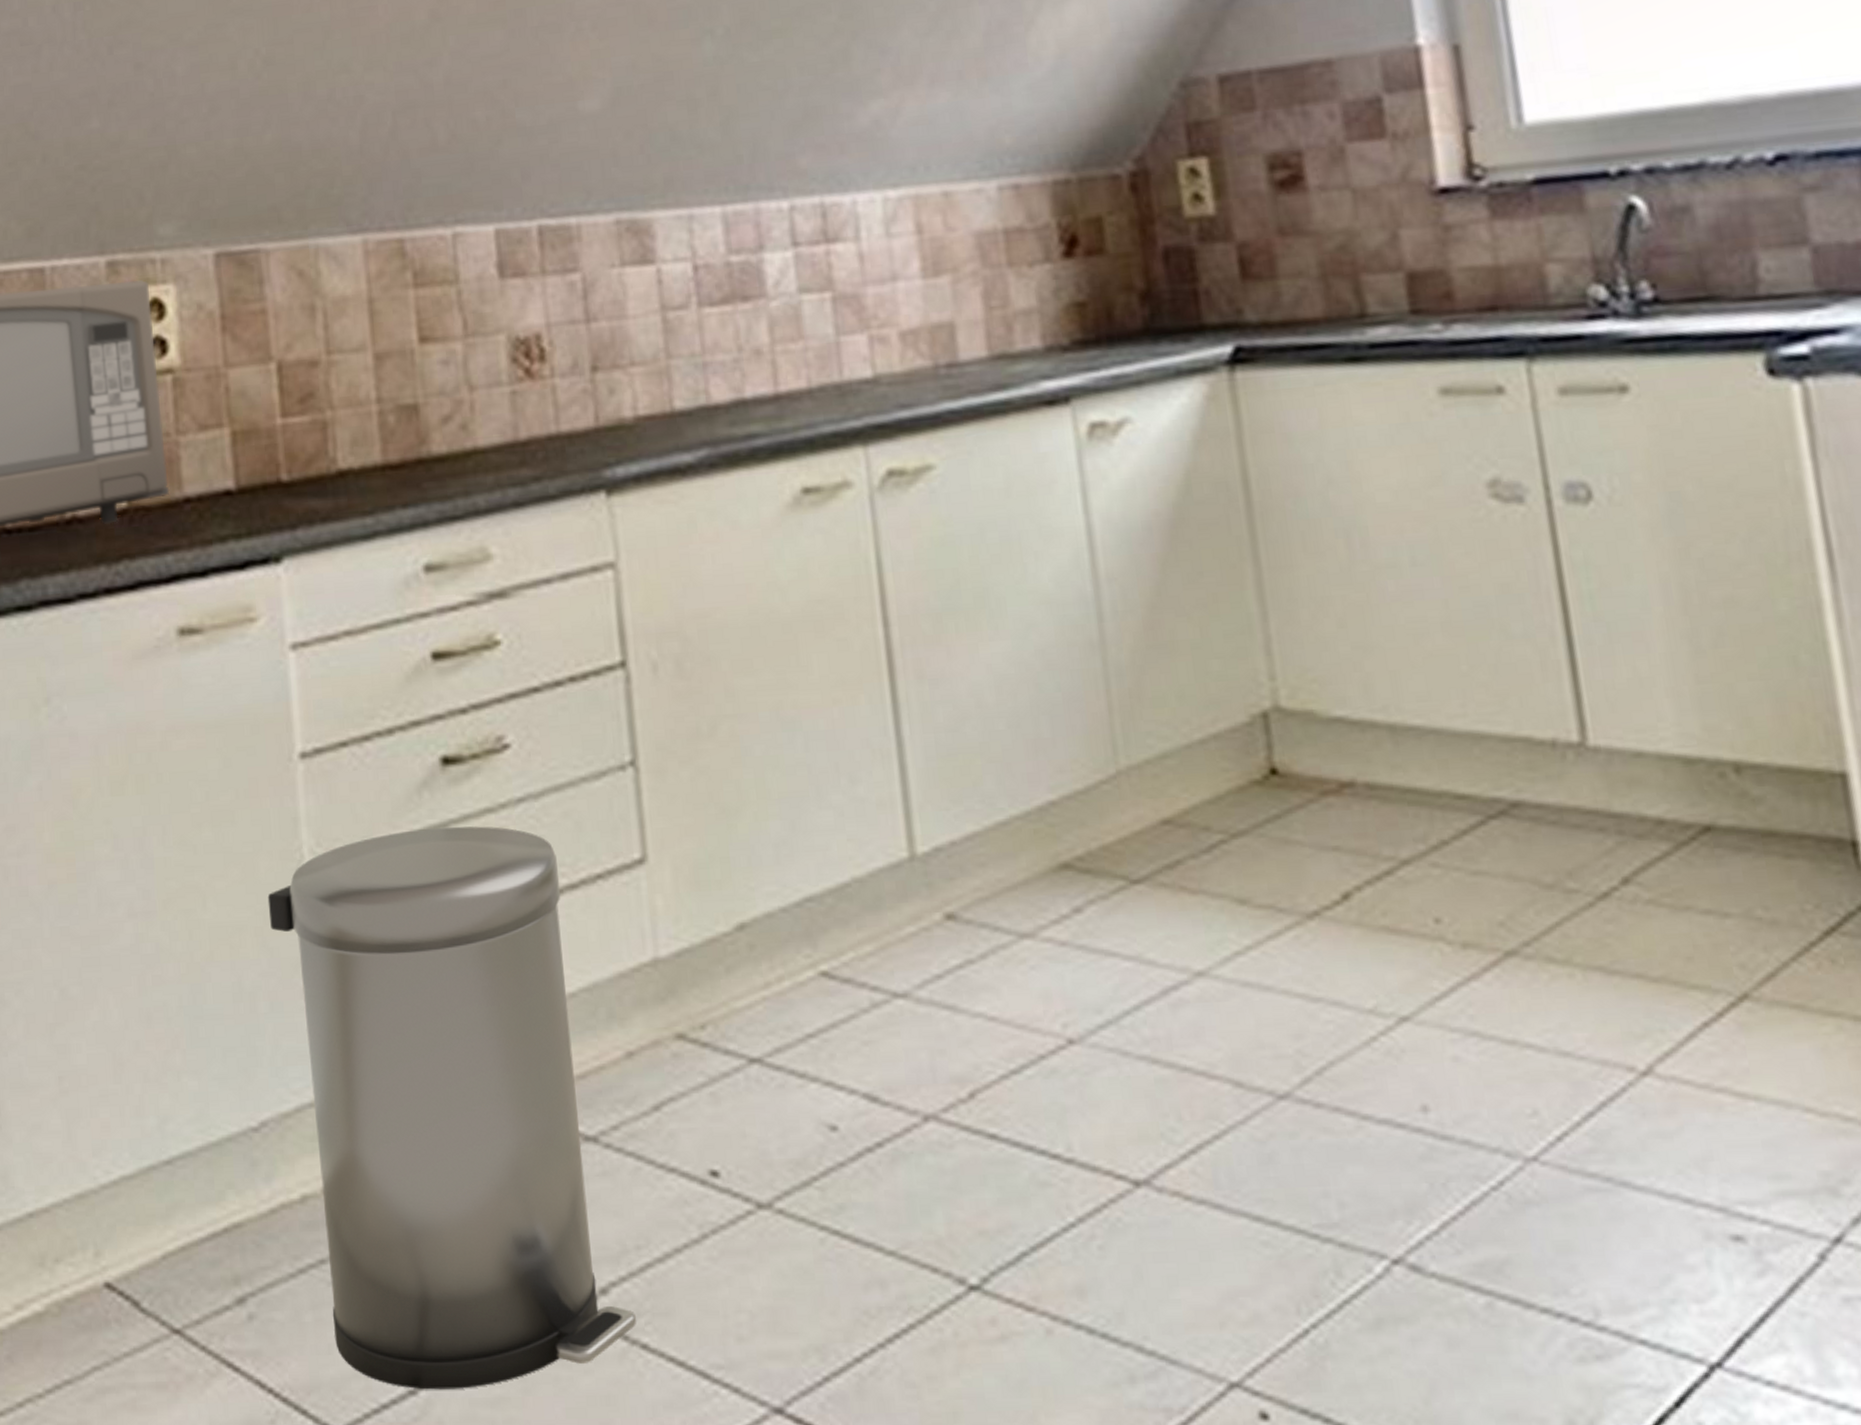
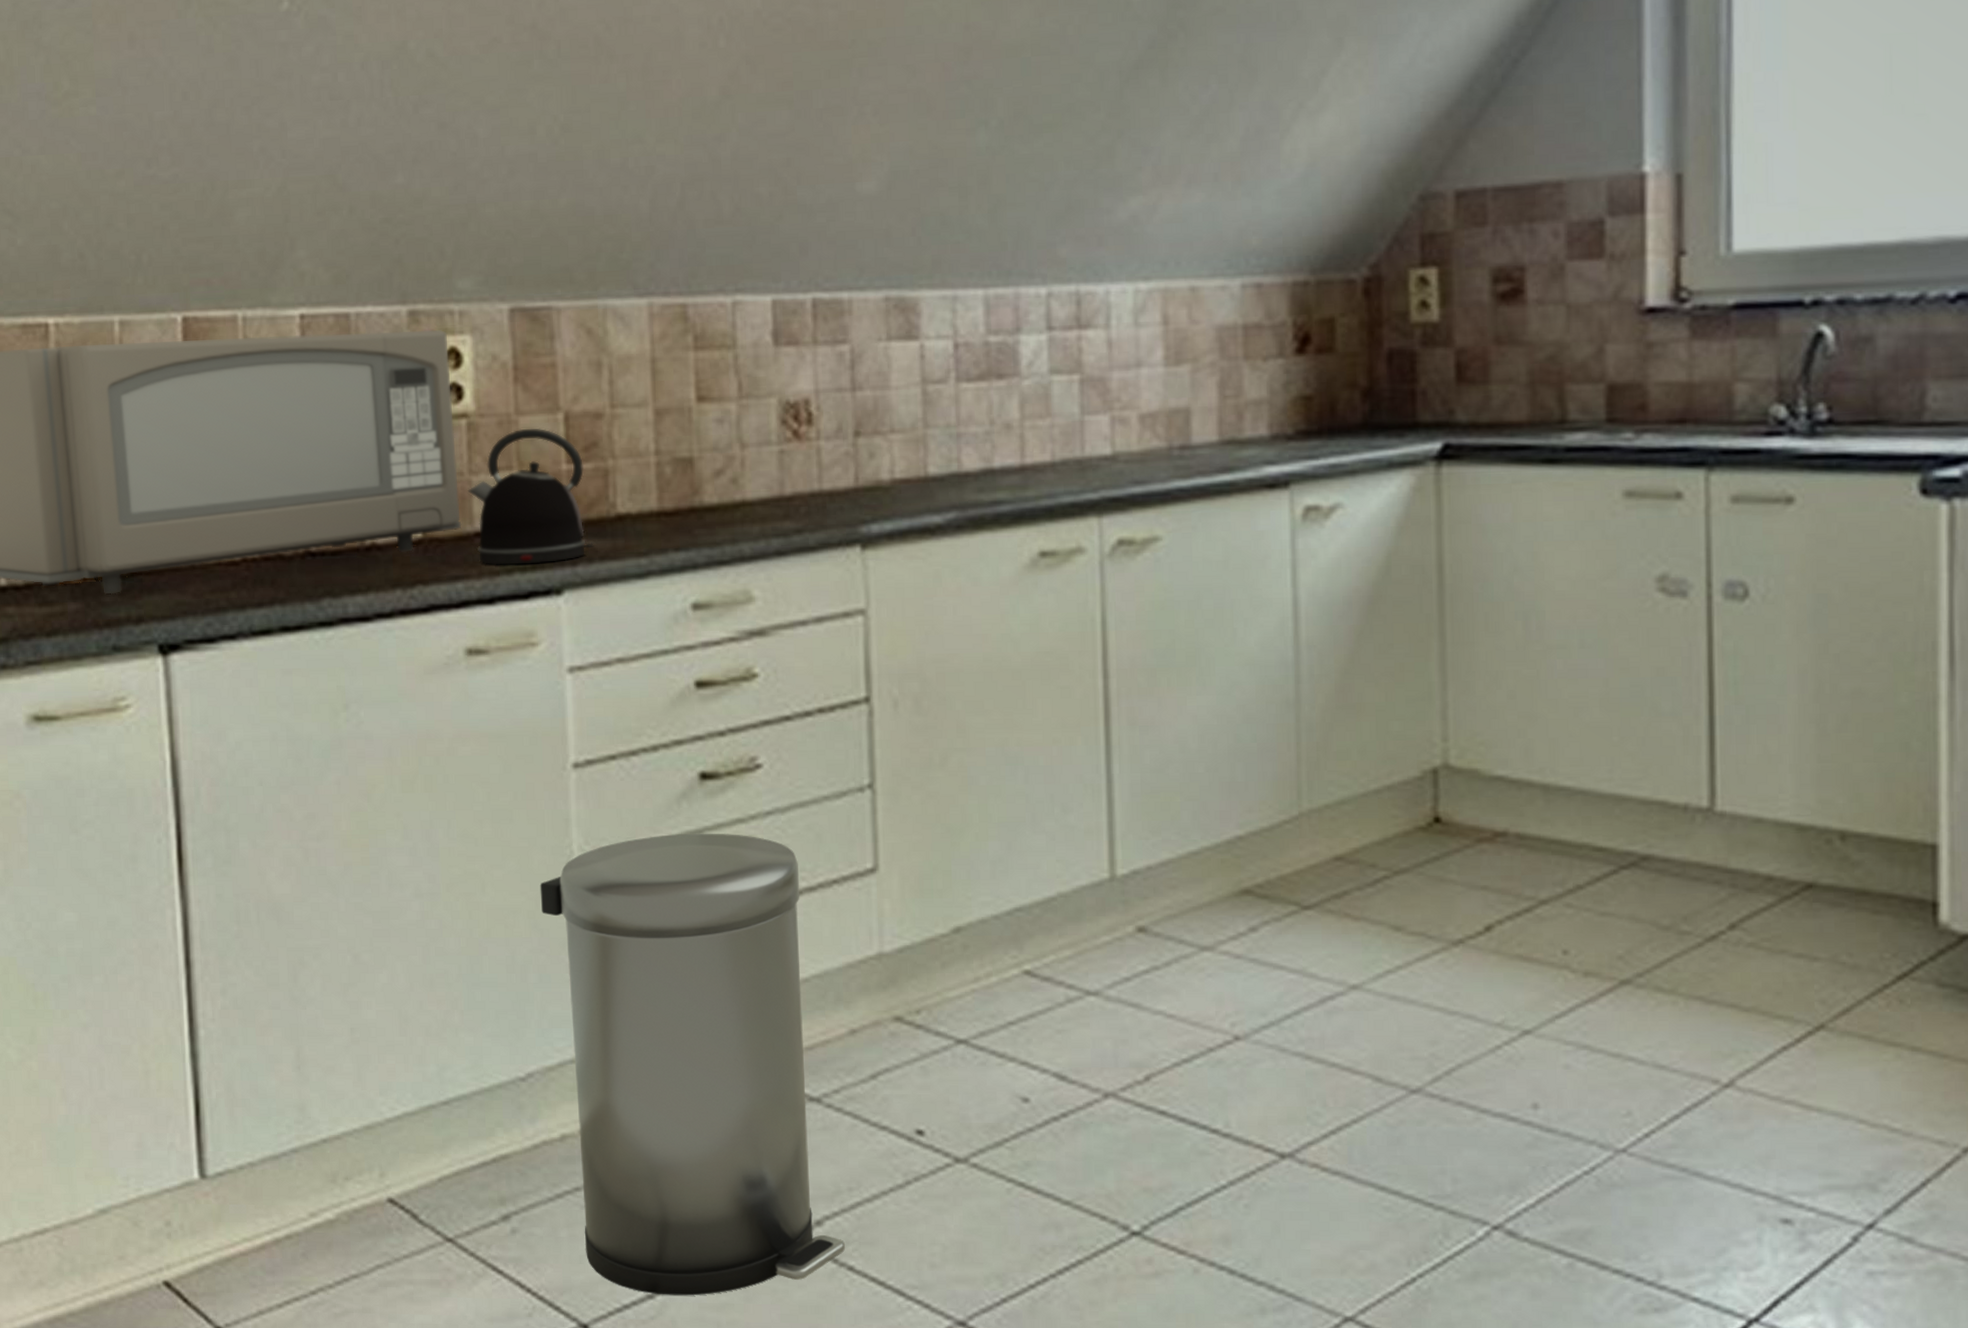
kettle: none [175,380,315,534] -> present [467,428,594,565]

